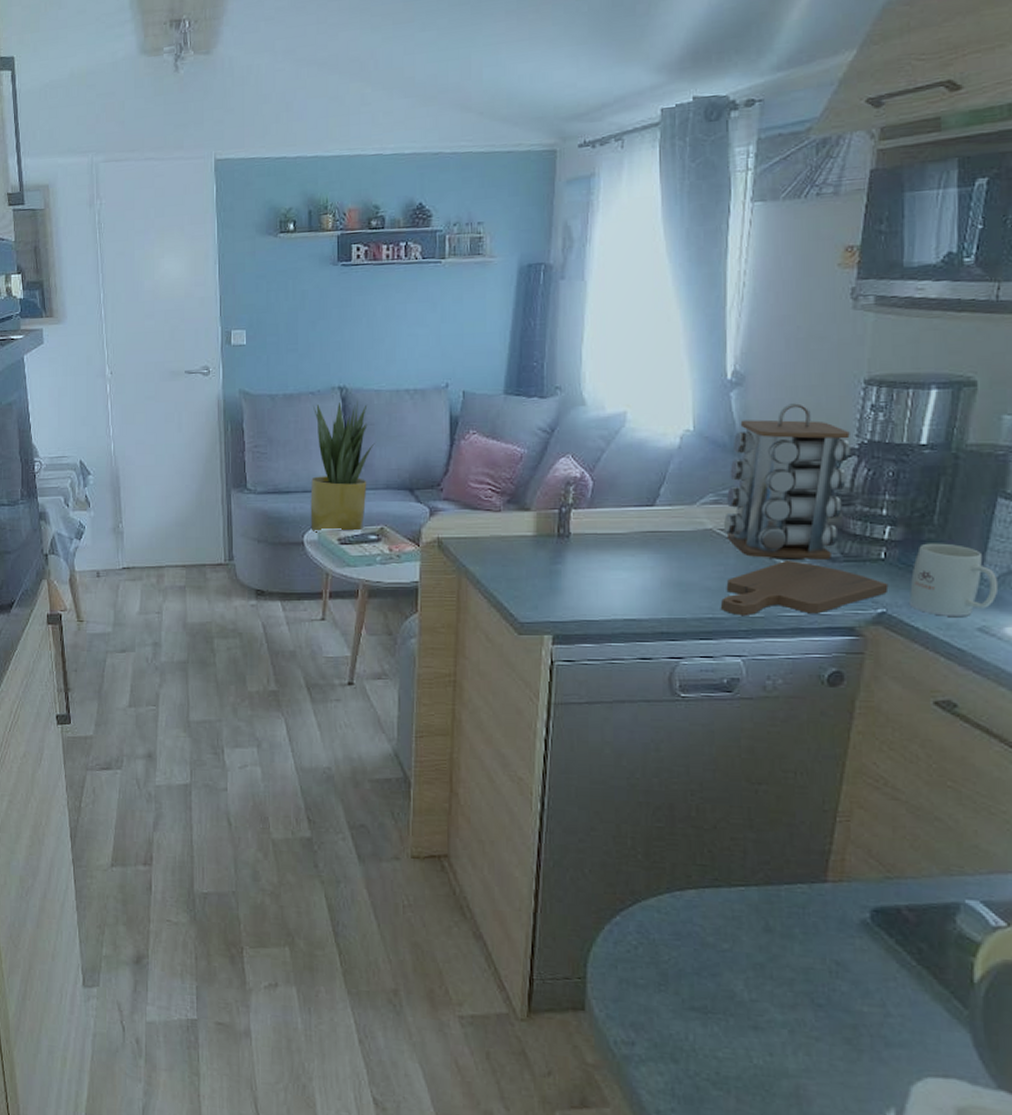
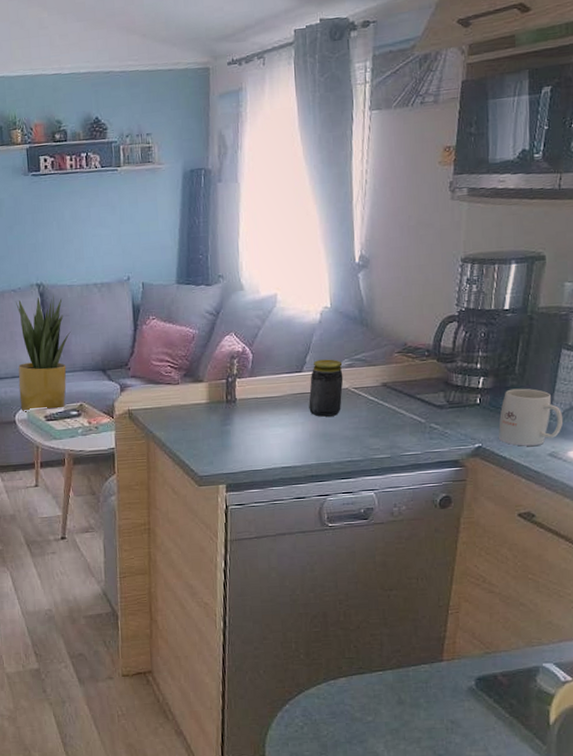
jar: none [661,492,707,562] -> present [309,359,344,417]
cutting board: present [720,559,889,615] -> none [356,409,483,457]
spice rack: present [723,403,851,561] -> none [356,280,452,410]

